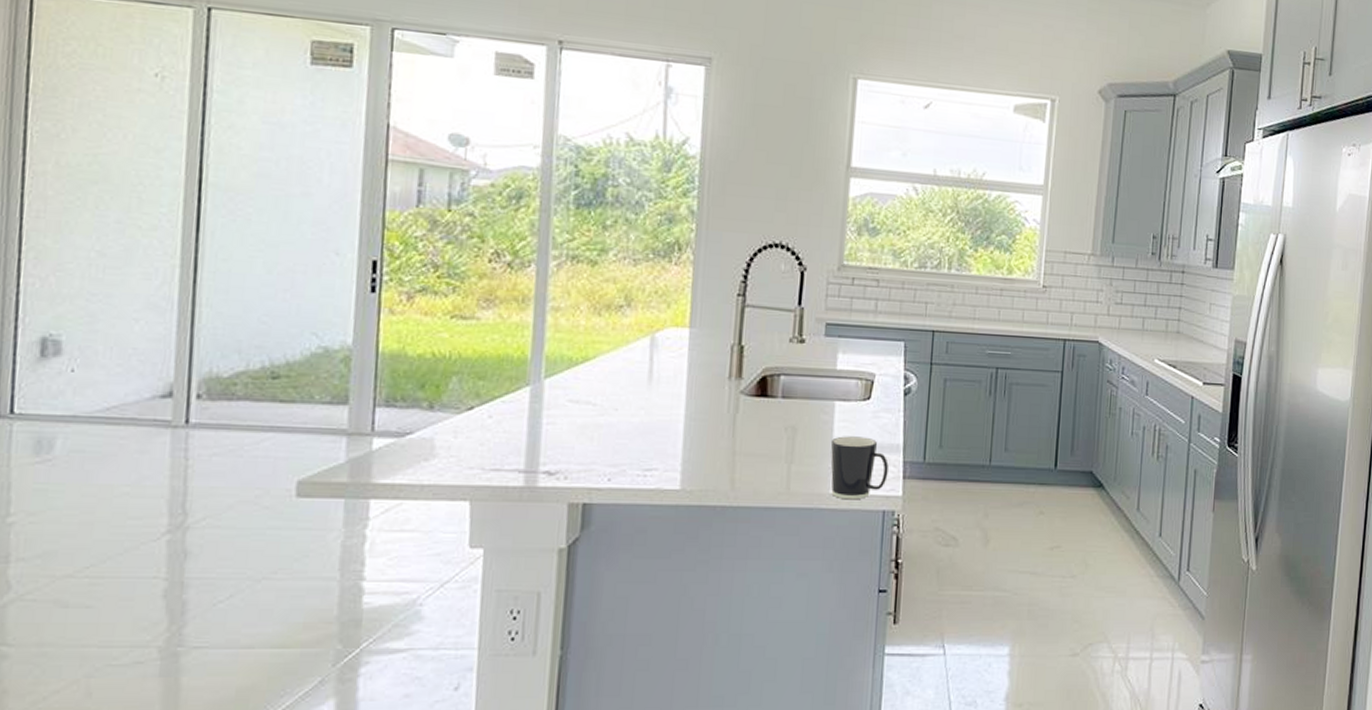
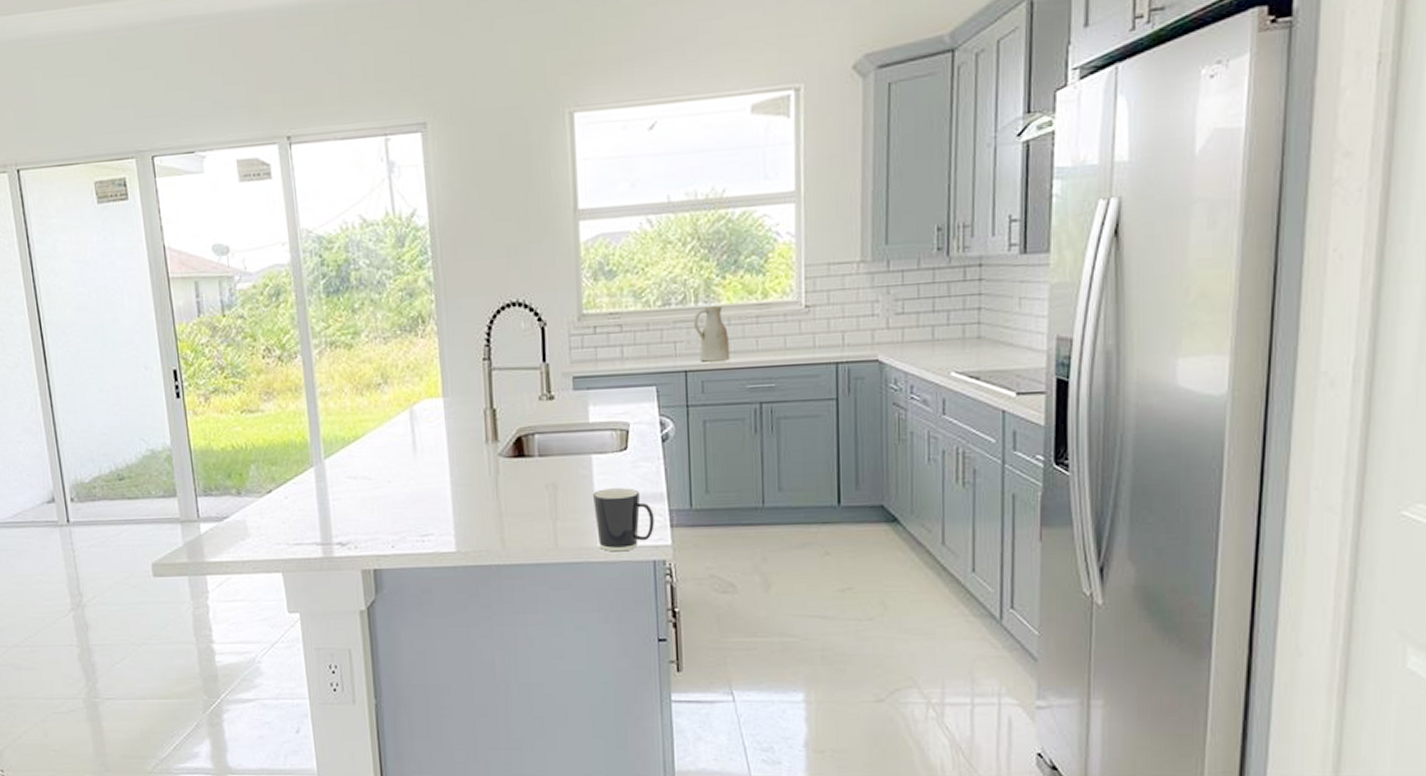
ceramic pitcher: none [945,275,975,326] -> present [694,306,731,362]

